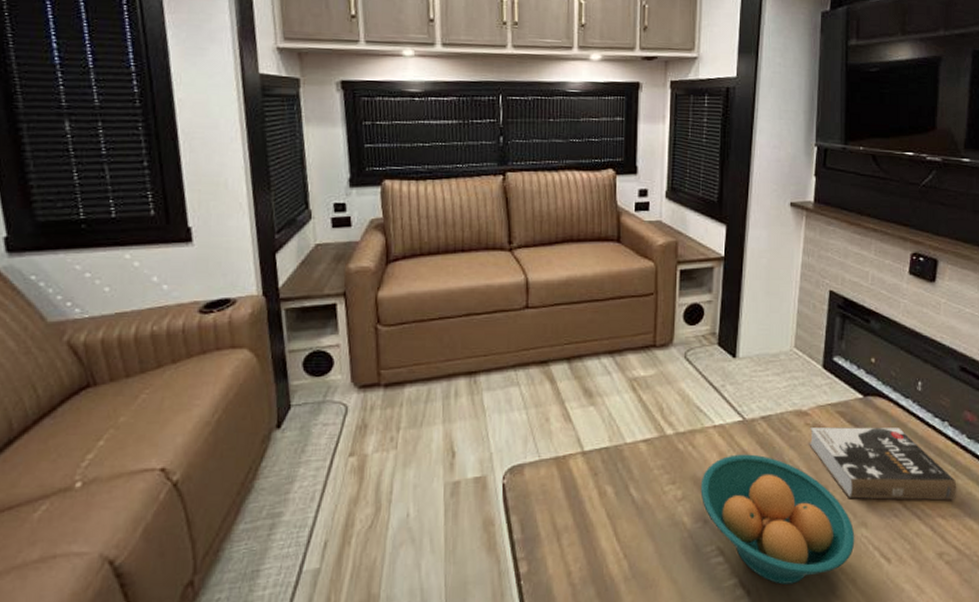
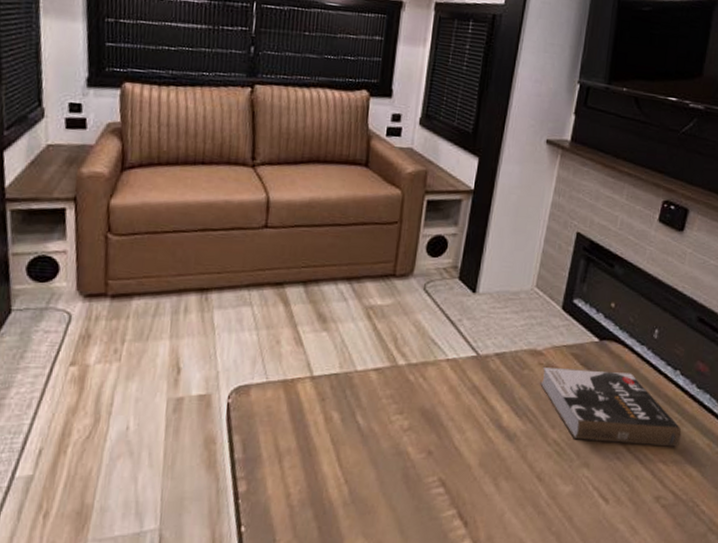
fruit bowl: present [700,454,855,585] -> none [427,389,577,518]

